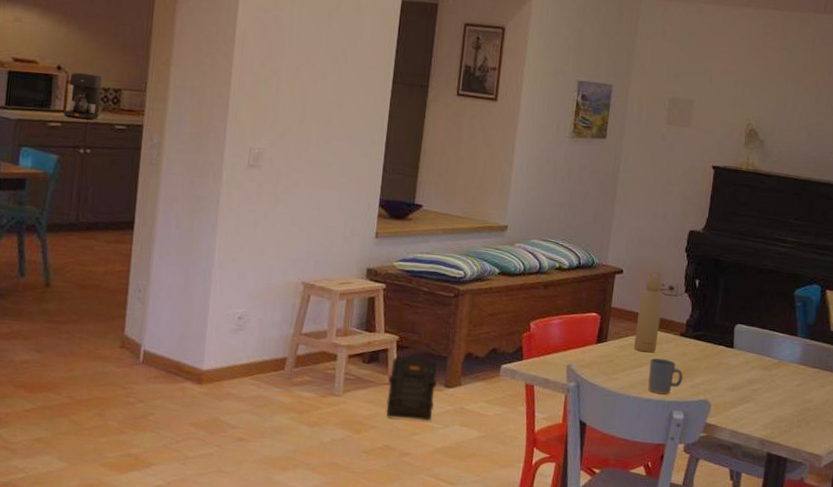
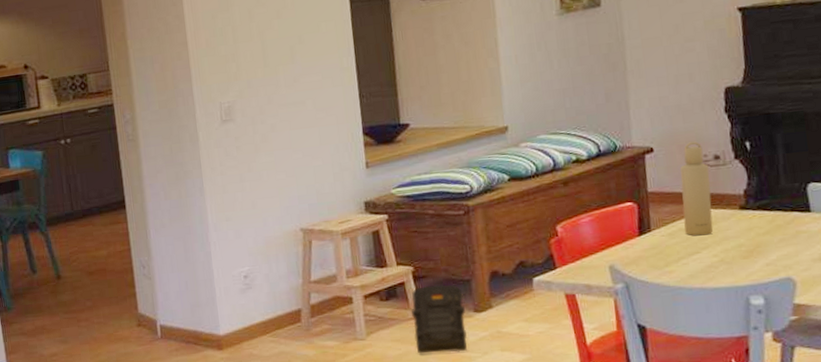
coffee maker: present [64,72,102,120] -> none [38,65,71,112]
mug: present [648,358,683,395] -> none [708,239,754,280]

